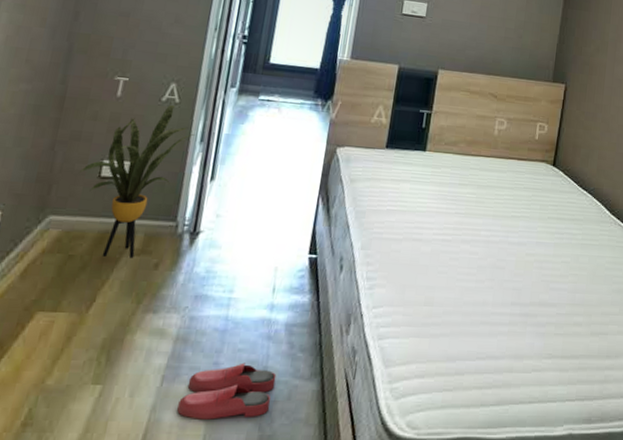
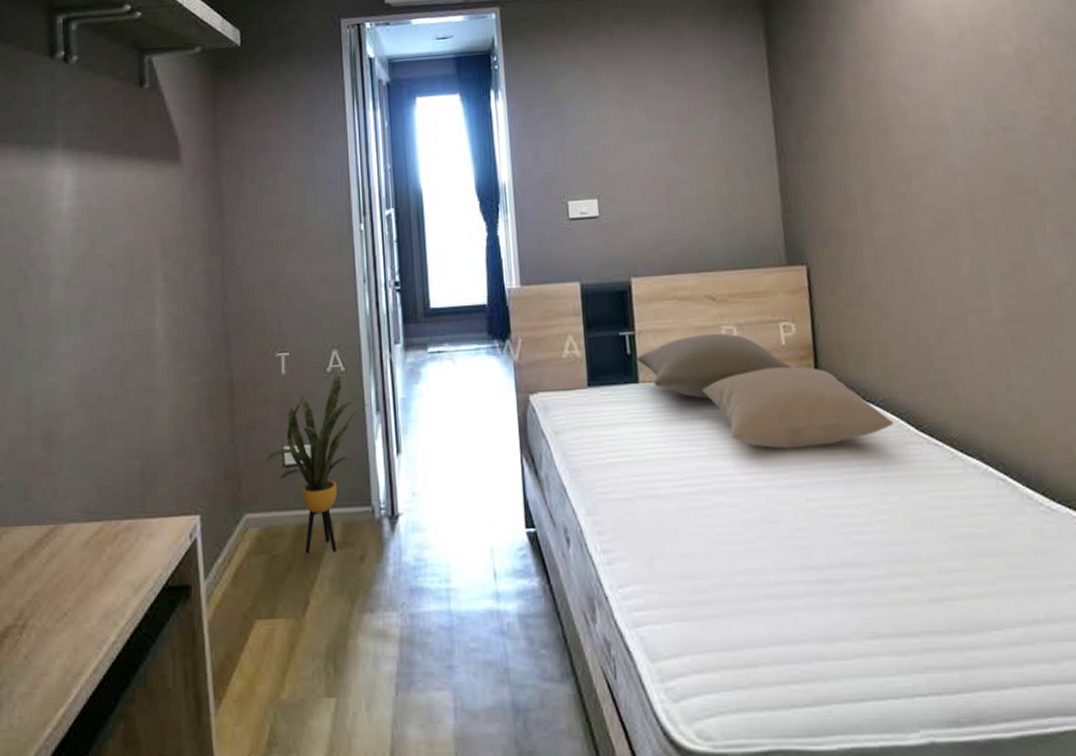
slippers: present [177,362,277,420] -> none [419,664,522,734]
pillow: none [429,121,539,171] -> present [637,333,793,399]
cushion: none [471,154,597,217] -> present [702,366,894,449]

